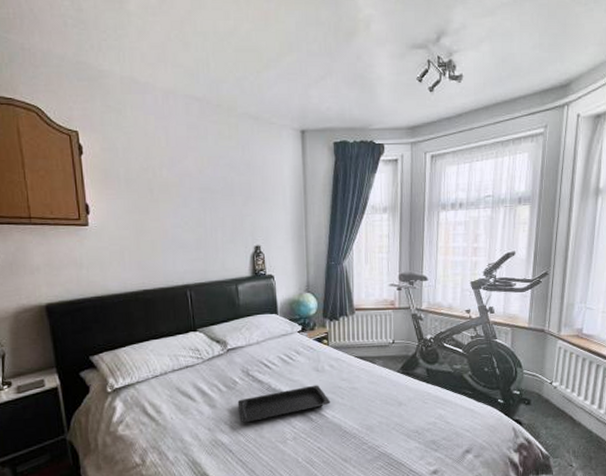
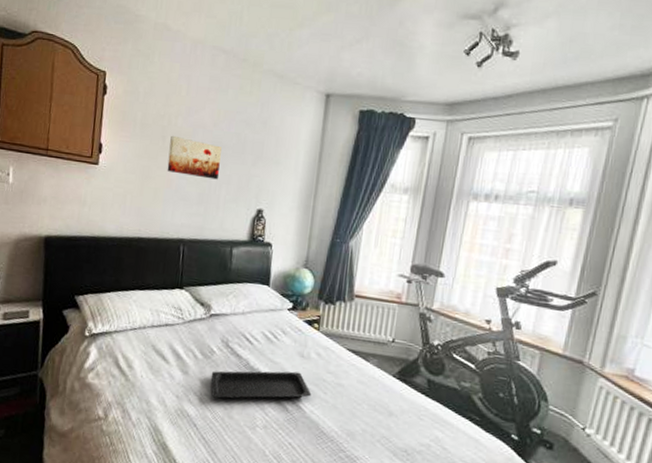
wall art: none [158,187,212,224] -> present [167,135,222,180]

